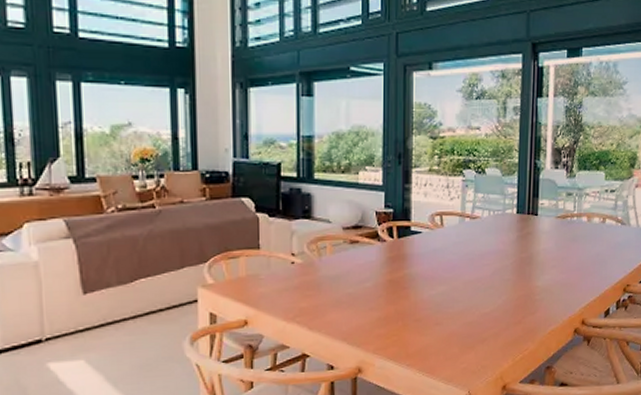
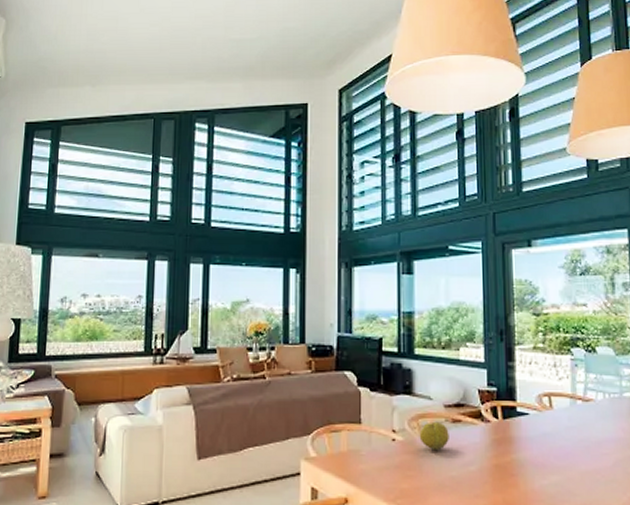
fruit: none [318,243,347,271] -> present [419,421,449,451]

